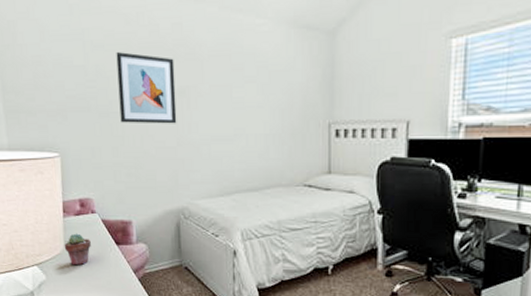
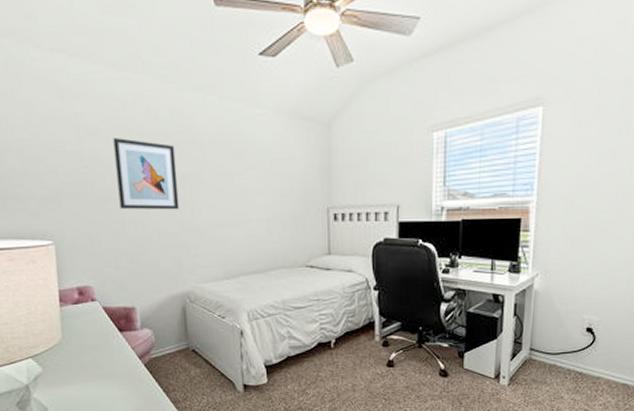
potted succulent: present [64,233,91,266] -> none [61,322,92,356]

